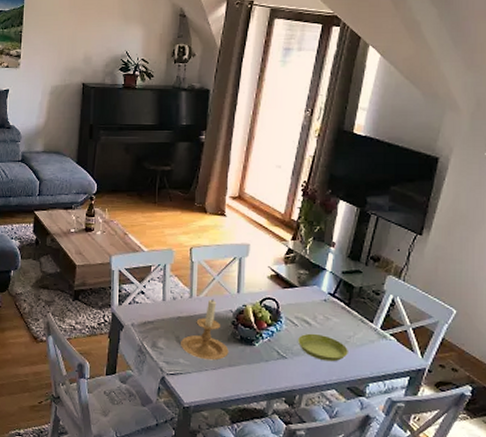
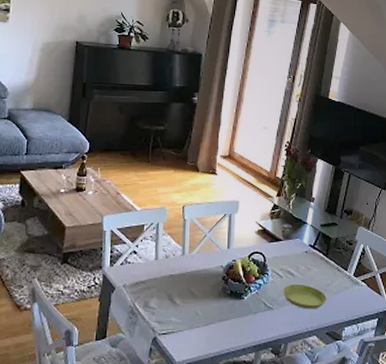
candle holder: present [181,298,229,361] -> none [173,255,220,317]

